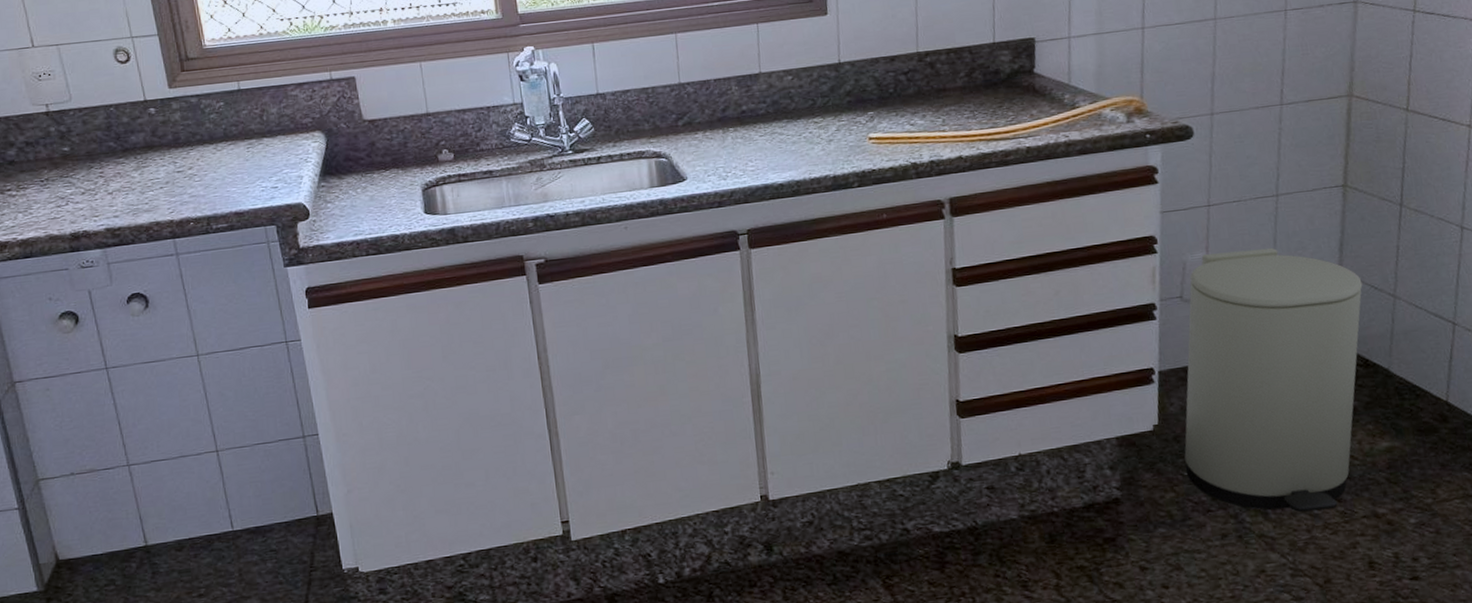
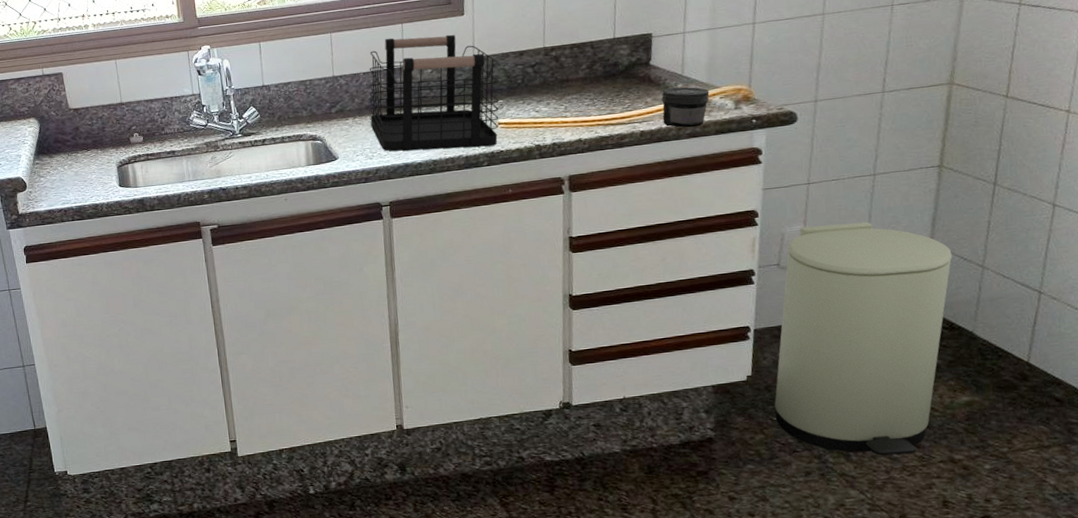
dish rack: none [720,36,870,171] -> present [369,34,500,152]
jar: none [1048,97,1100,144] -> present [661,86,710,128]

